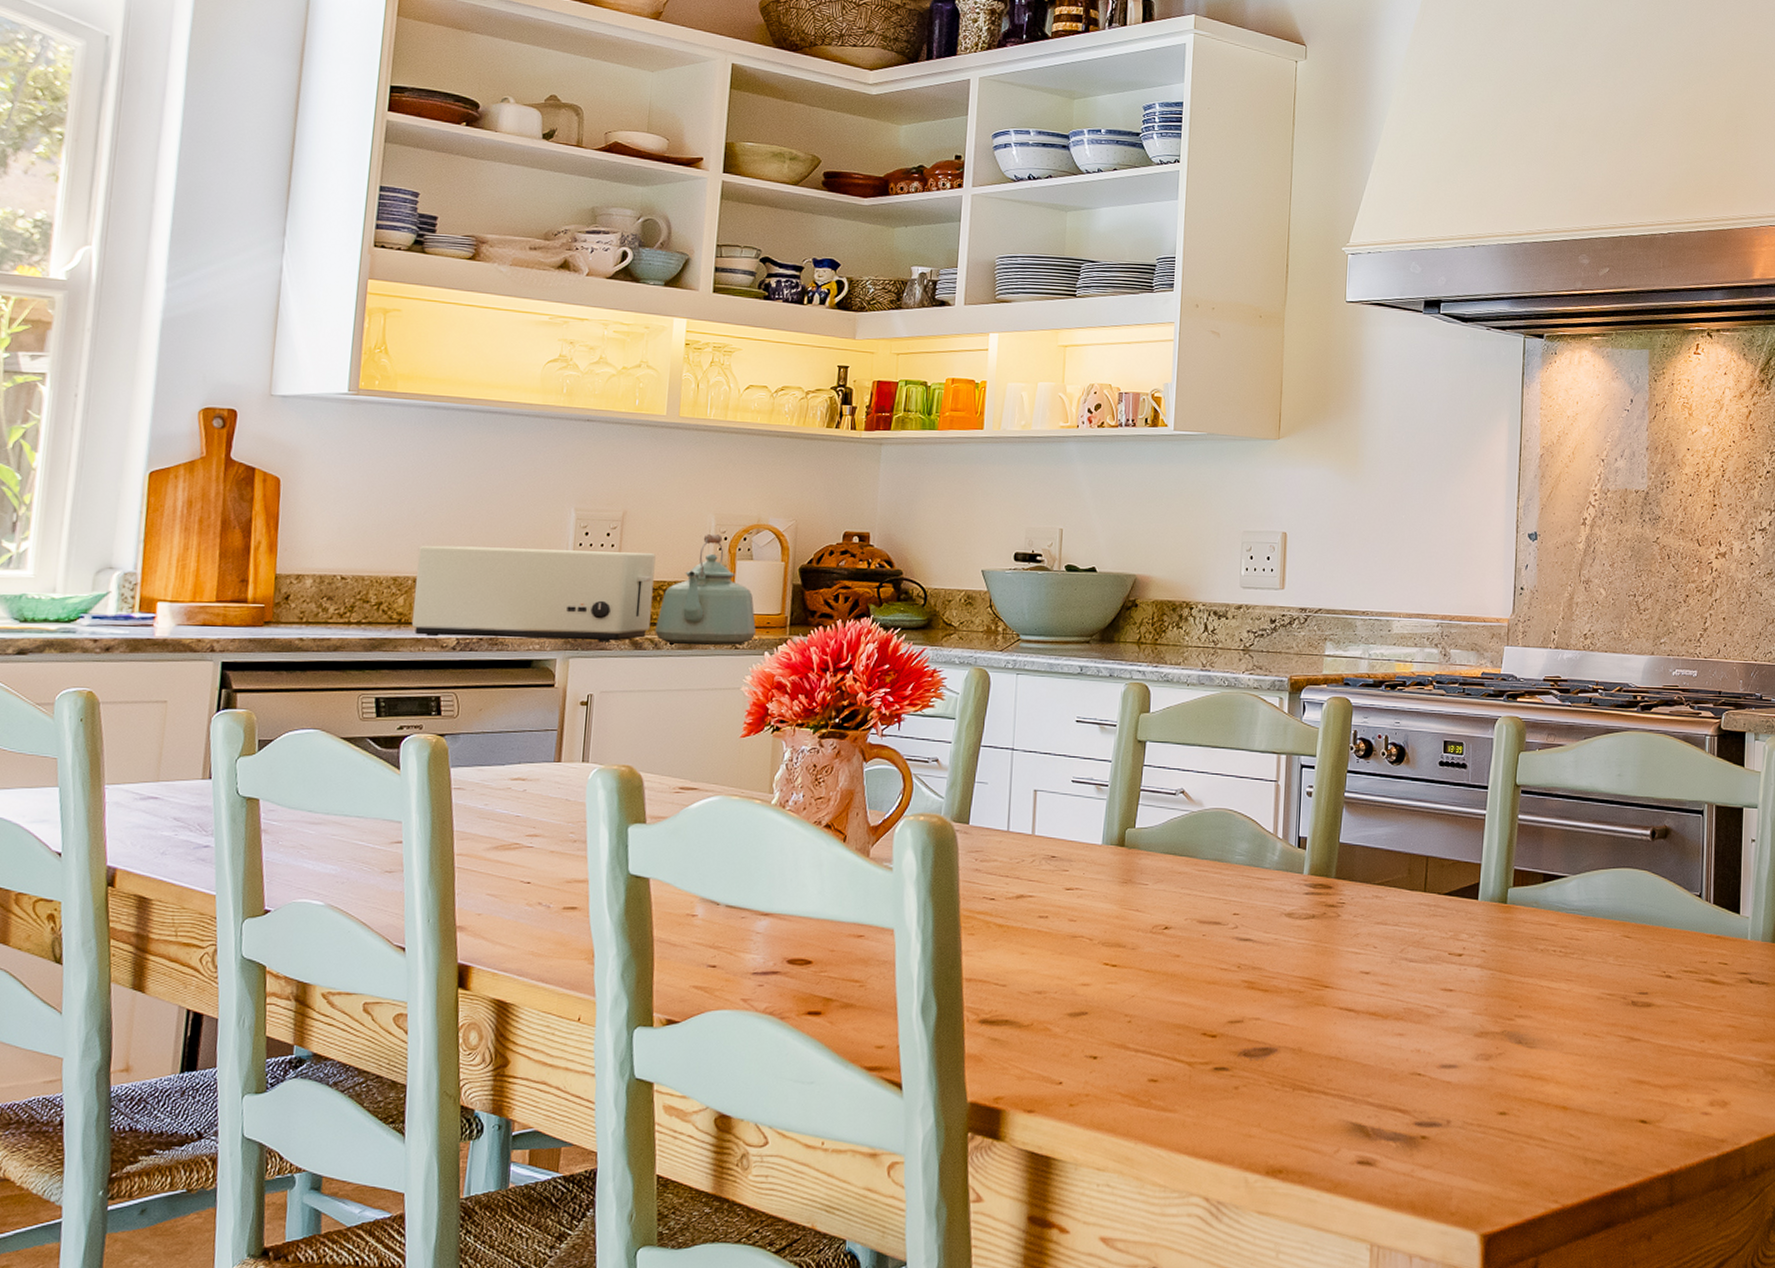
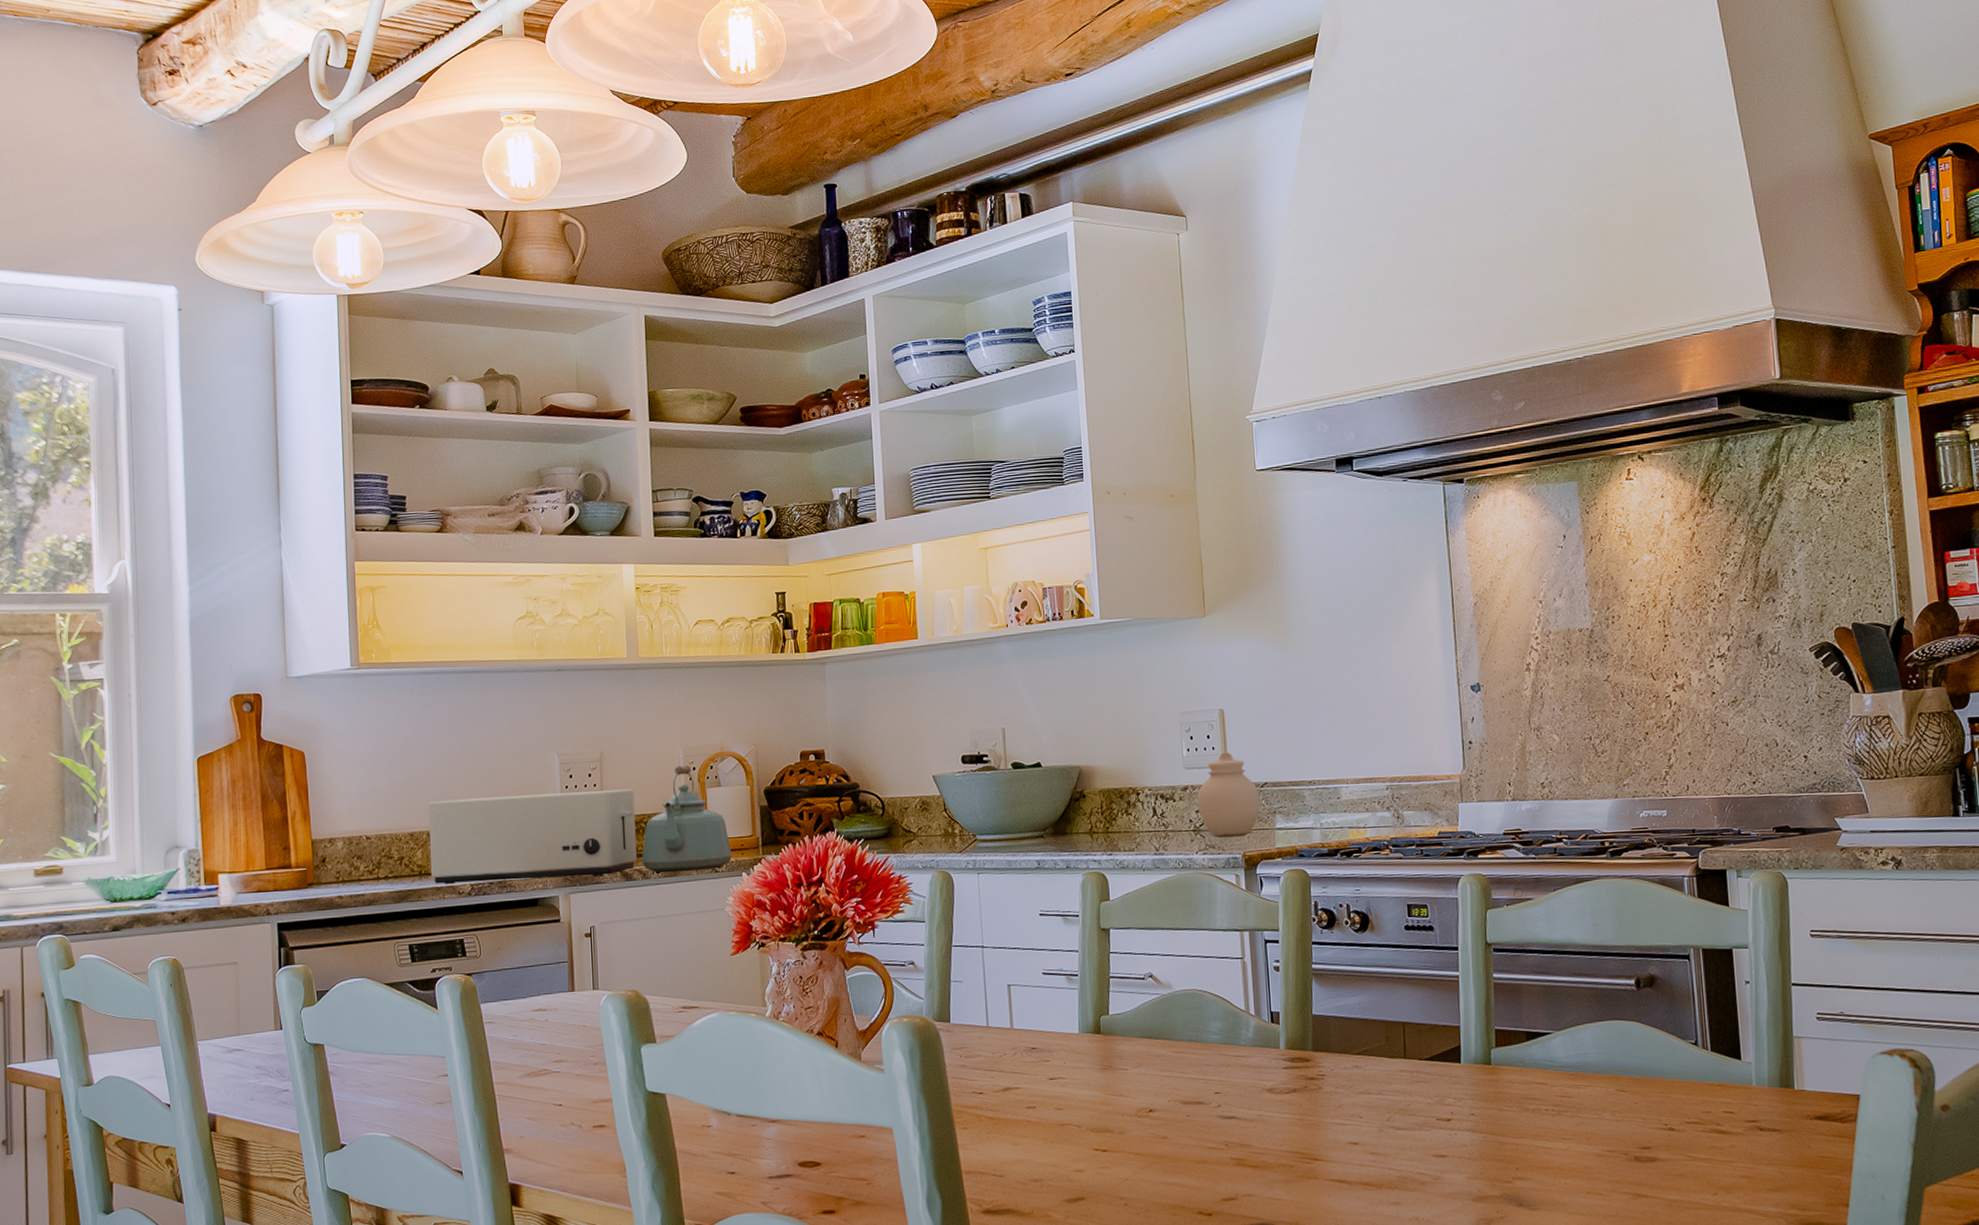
jar: none [1250,575,1313,660] -> present [1197,752,1261,838]

